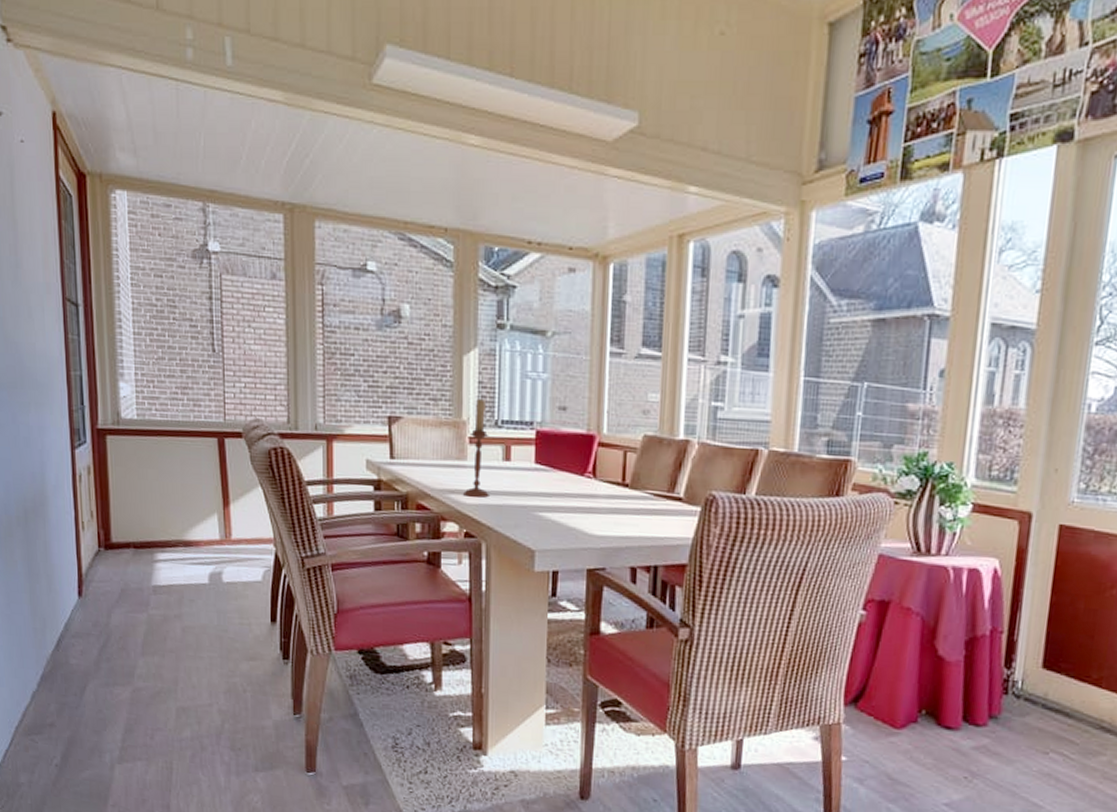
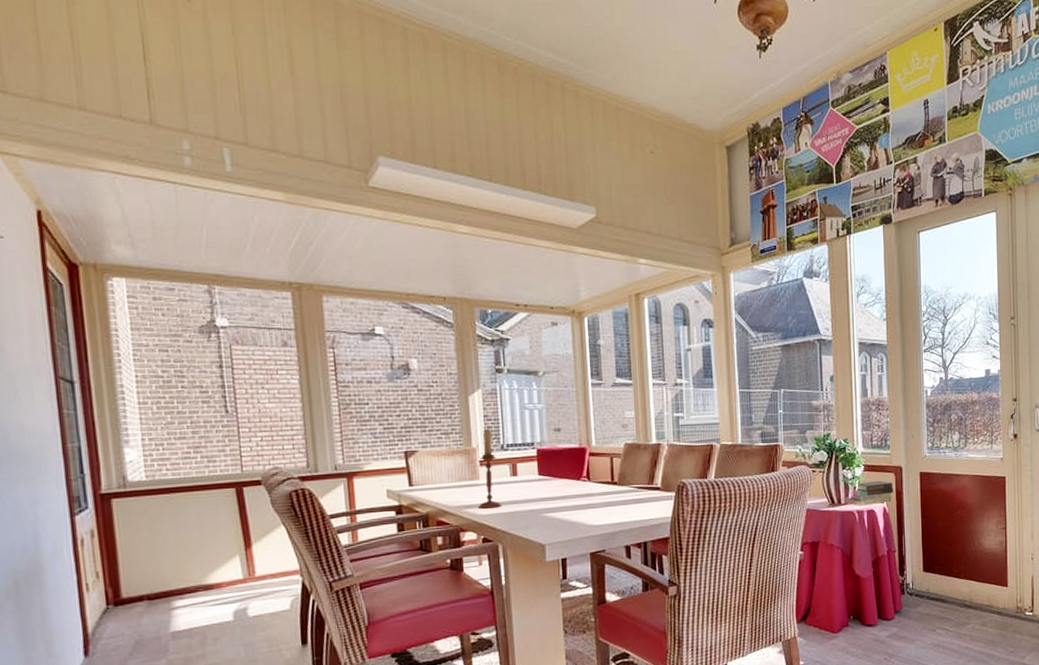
books: none [936,527,1015,562] -> present [844,480,894,507]

